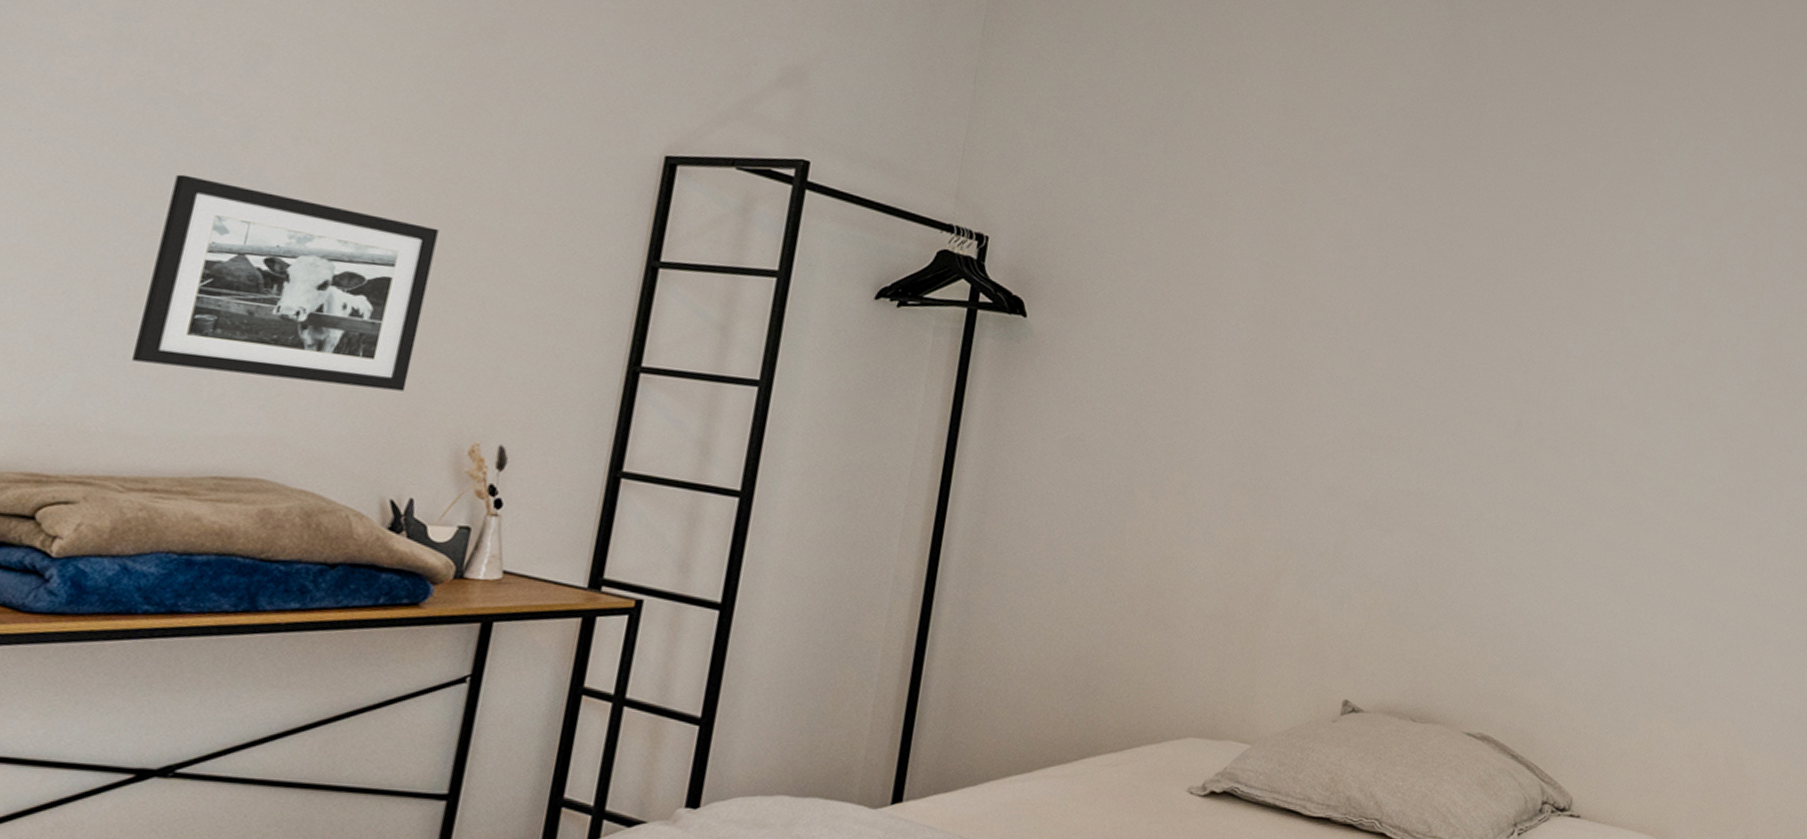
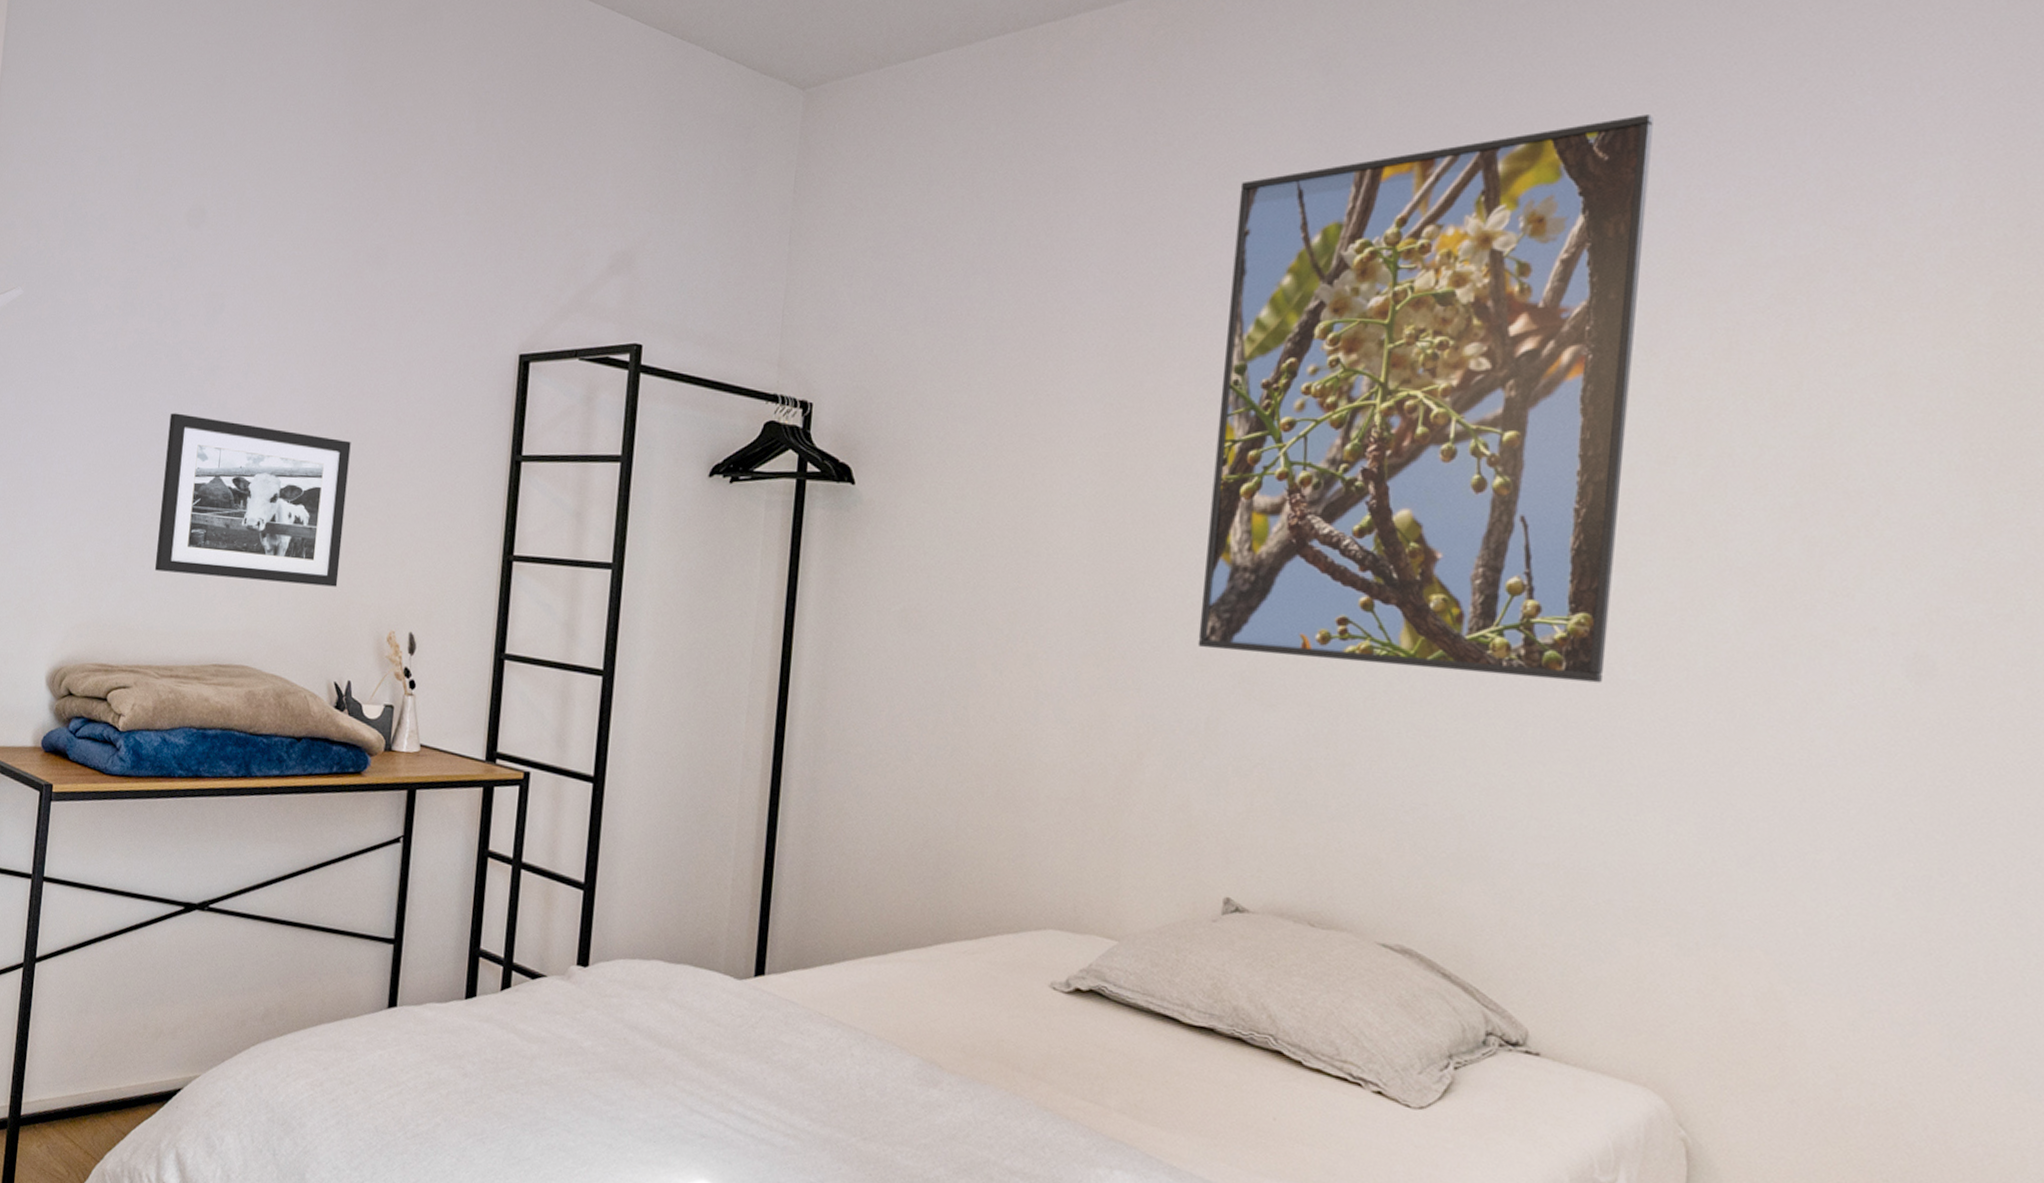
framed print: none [1330,80,1676,515] -> present [1197,114,1654,683]

